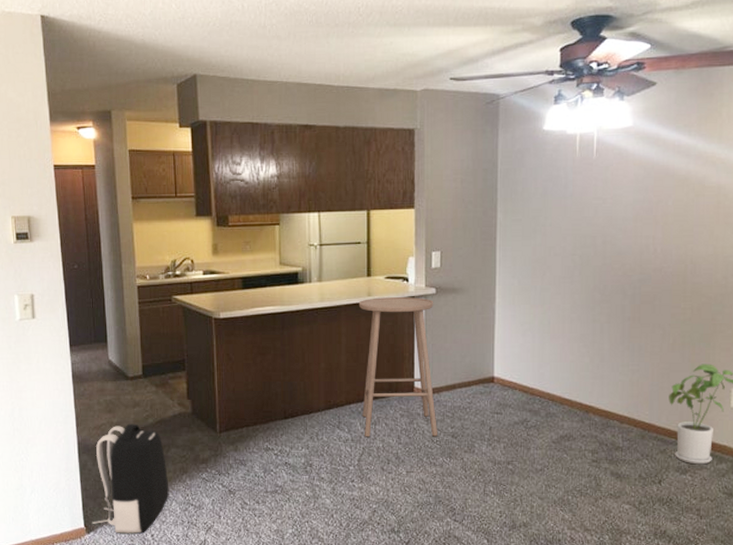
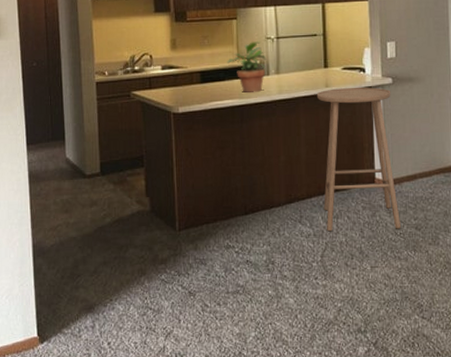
backpack: present [92,423,169,534] -> none [46,223,127,342]
potted plant: none [269,247,309,301] -> present [227,40,267,94]

